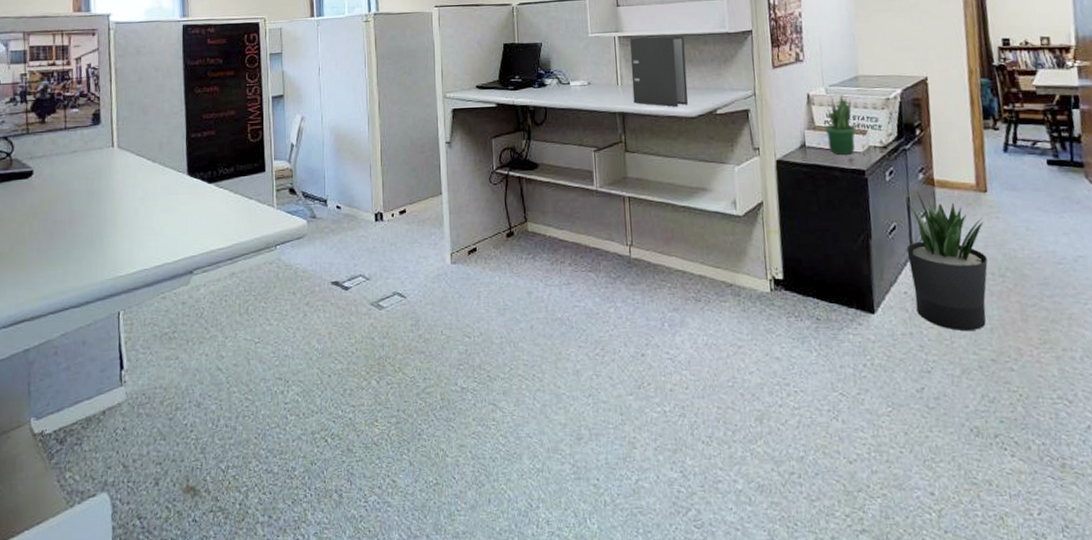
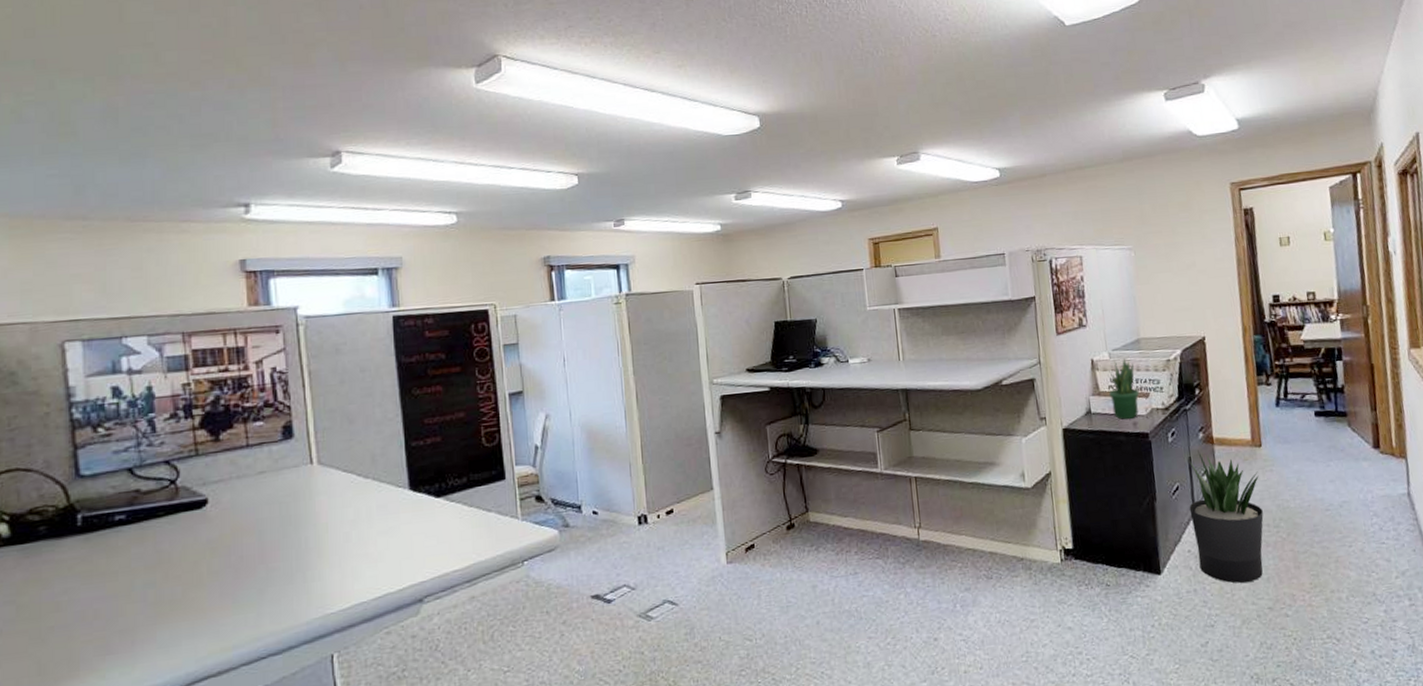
binder: present [630,36,689,107] -> none [911,306,973,381]

